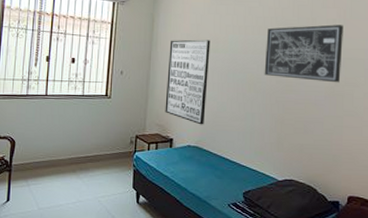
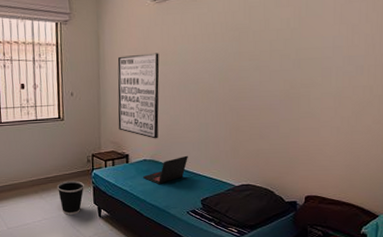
wastebasket: none [96,161,124,199] -> present [57,180,84,215]
laptop: none [186,144,233,172] -> present [143,155,188,184]
wall art: present [264,24,344,83] -> none [216,24,299,86]

